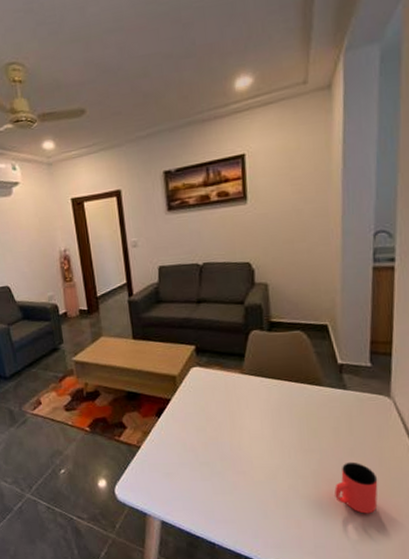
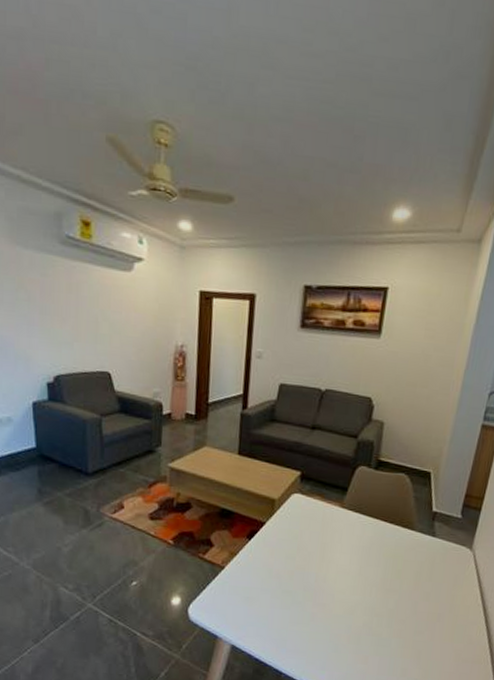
cup: present [334,462,378,514] -> none [404,605,446,656]

